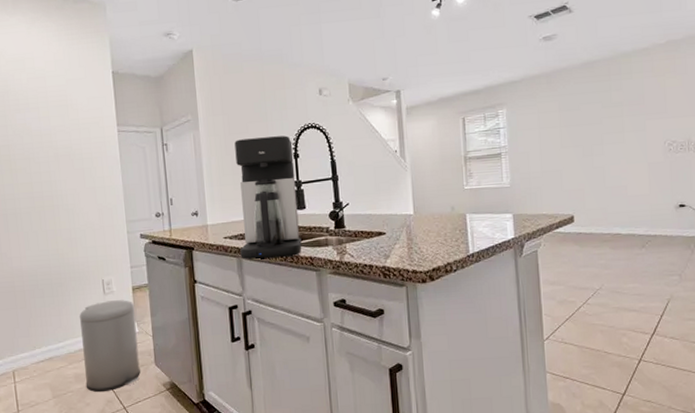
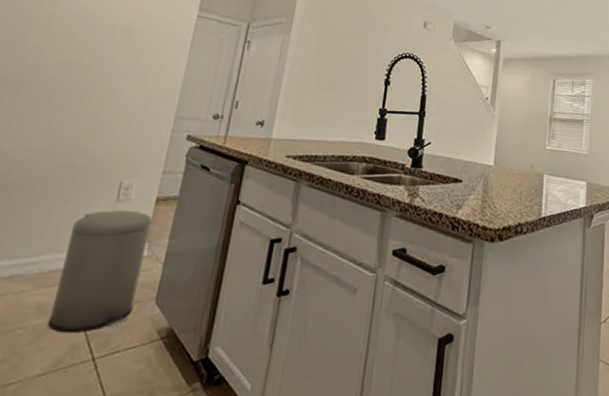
coffee maker: present [234,135,302,260] -> none [300,53,386,190]

